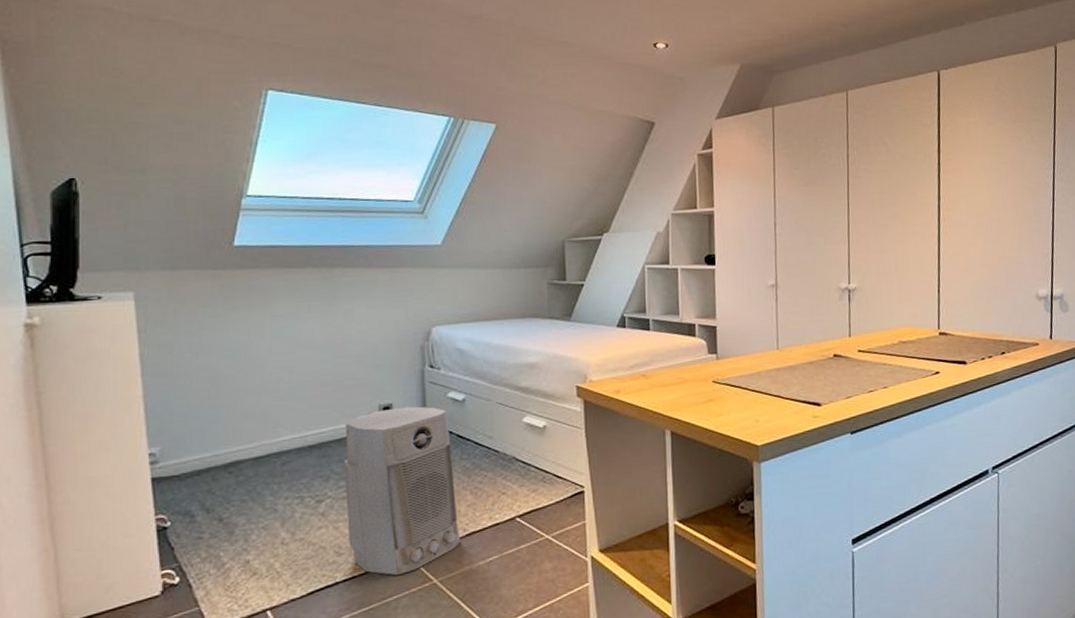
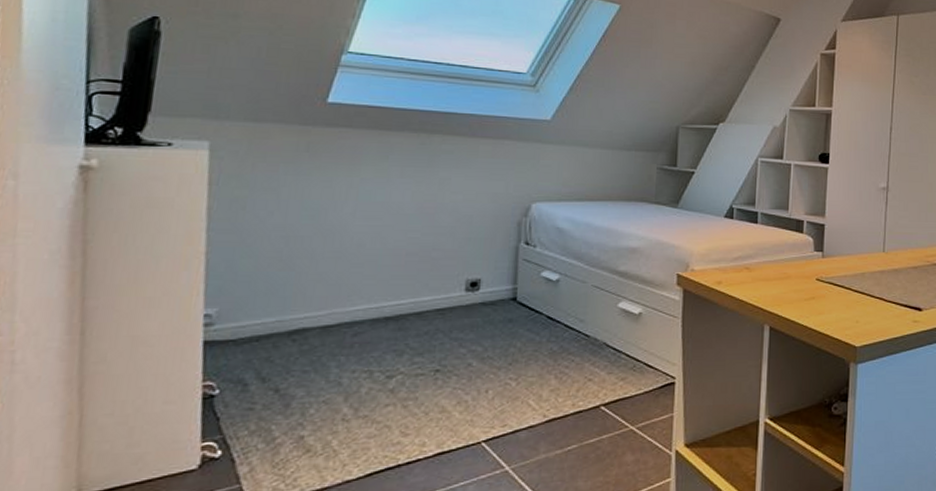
air purifier: present [343,406,460,576] -> none [417,283,540,461]

